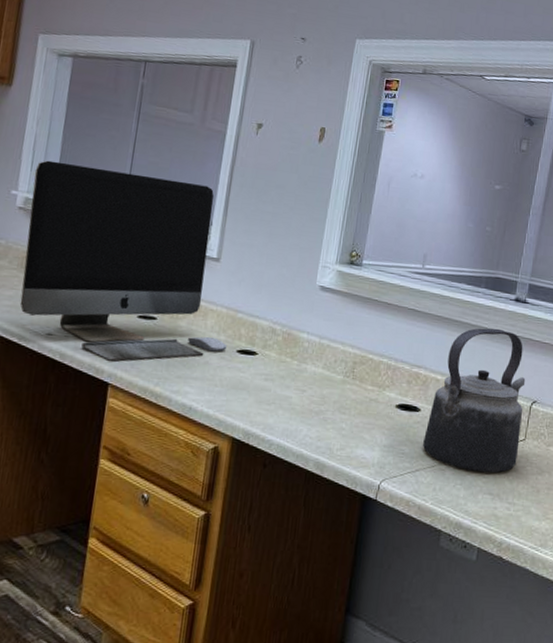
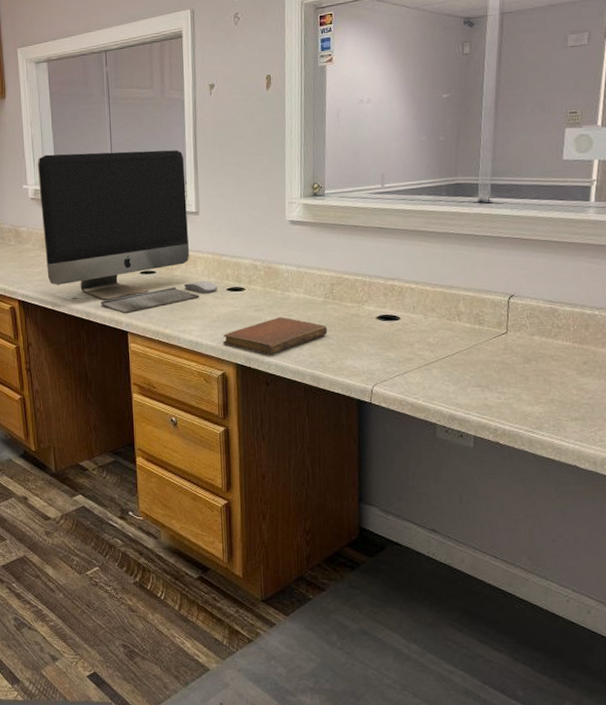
notebook: none [221,390,342,433] -> present [223,317,328,355]
kettle: present [423,328,526,473] -> none [407,232,502,368]

